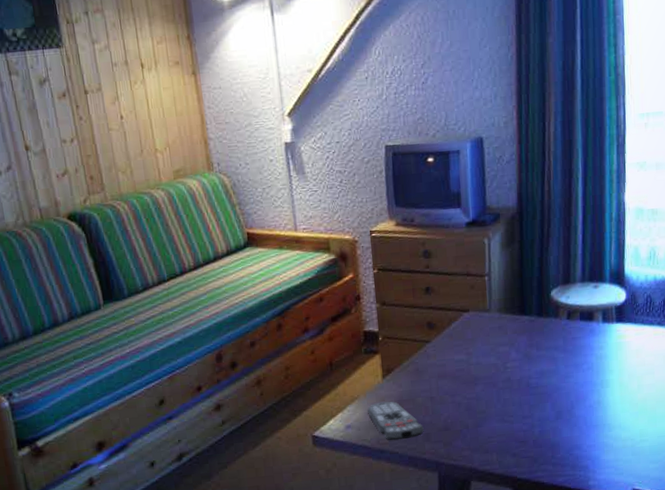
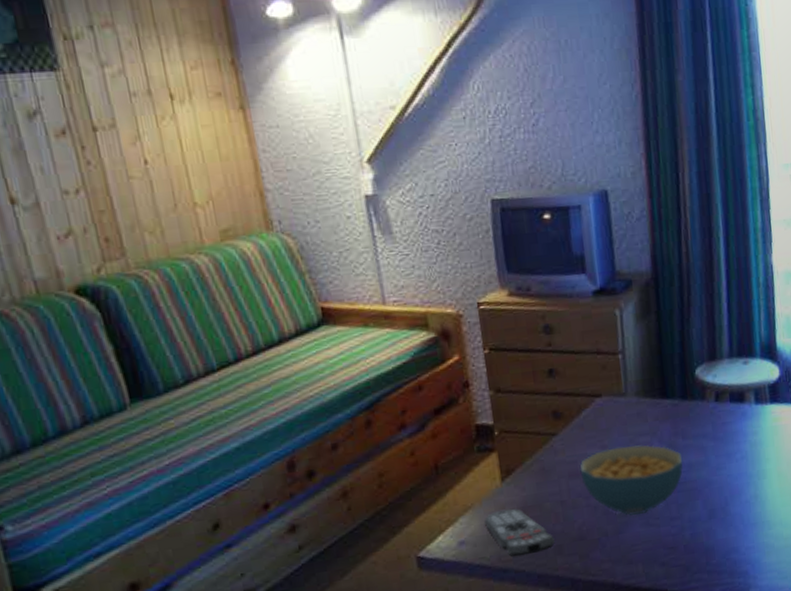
cereal bowl: none [447,353,536,412] -> present [579,444,683,516]

